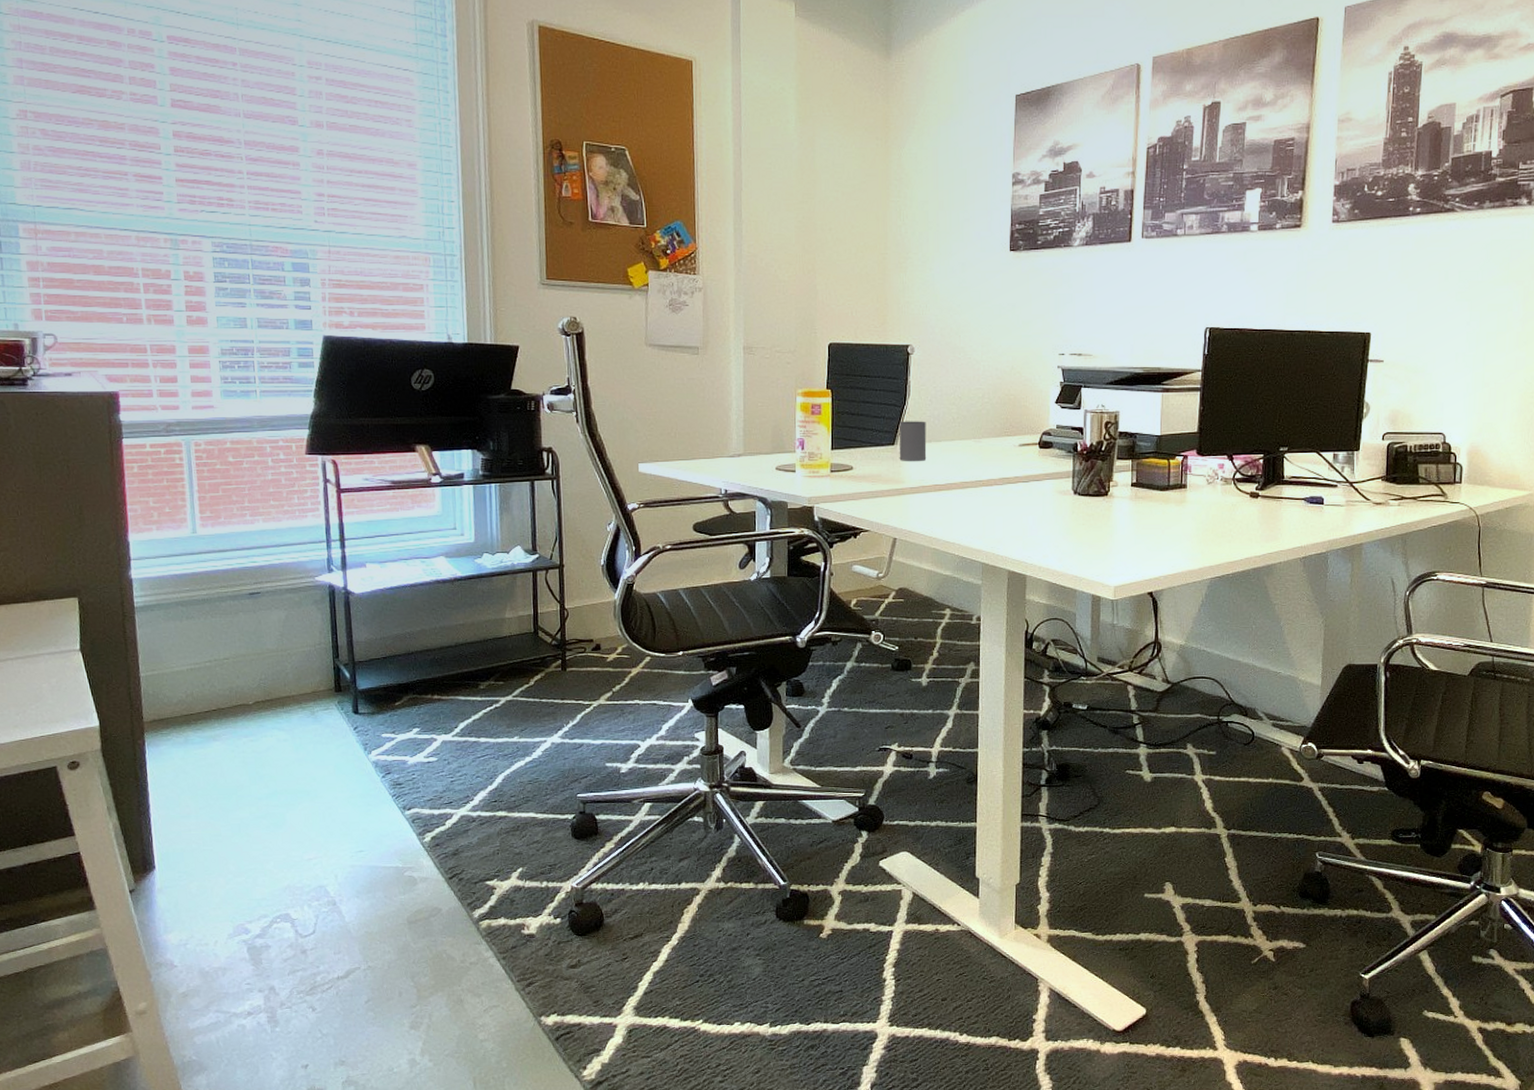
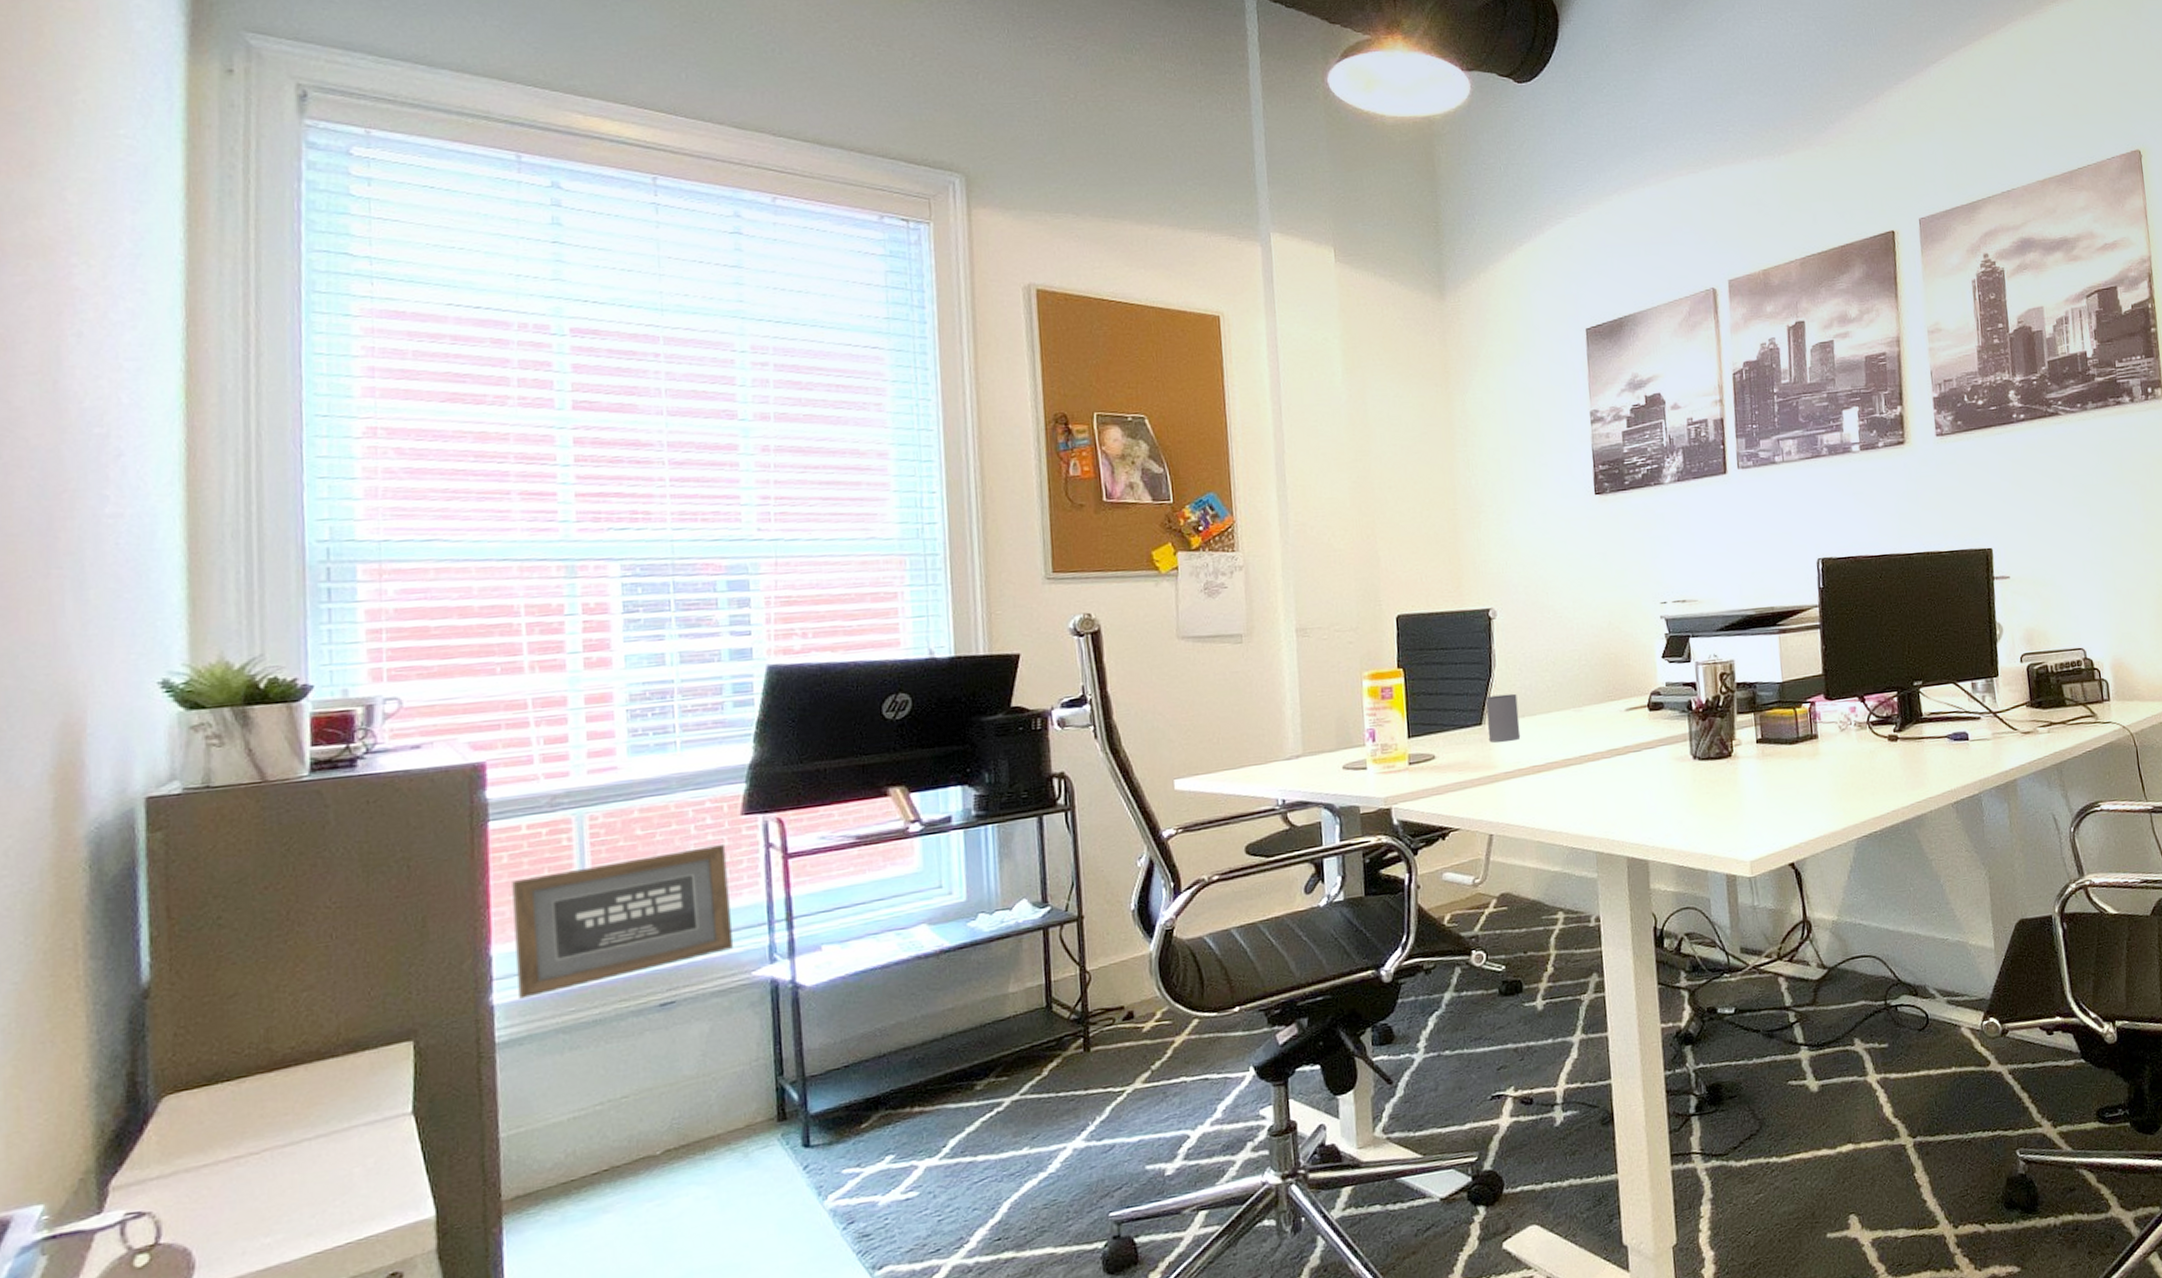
picture frame: none [141,476,302,576] -> present [512,844,734,999]

